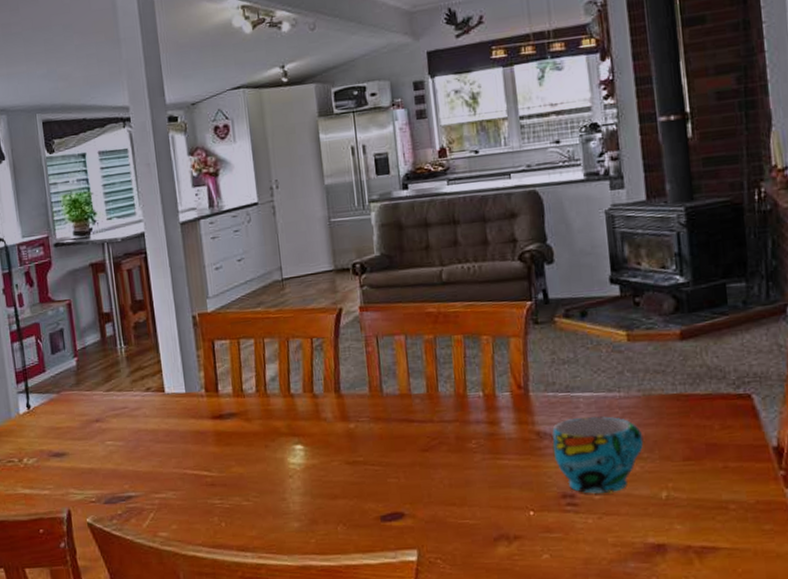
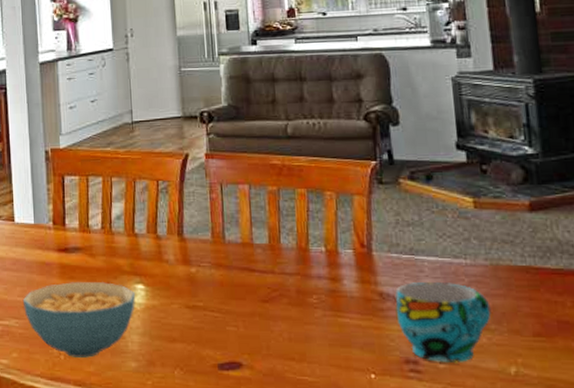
cereal bowl: none [178,446,295,523] -> present [22,282,136,358]

